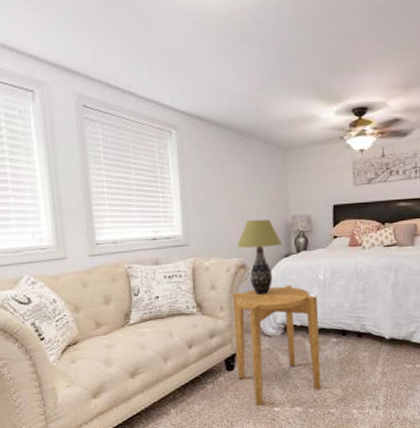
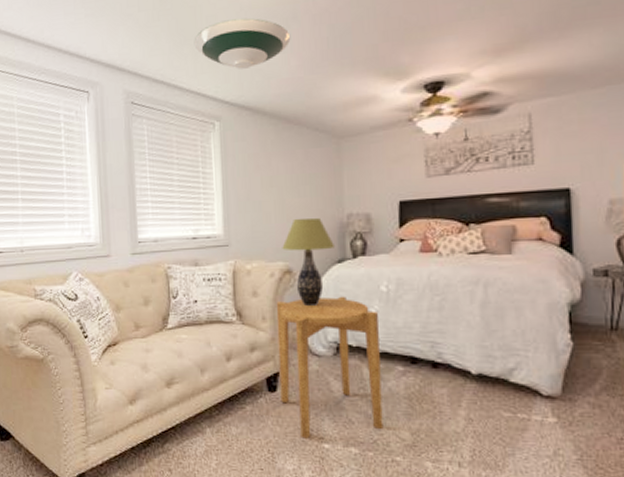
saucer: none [148,33,242,82] -> present [194,18,291,69]

